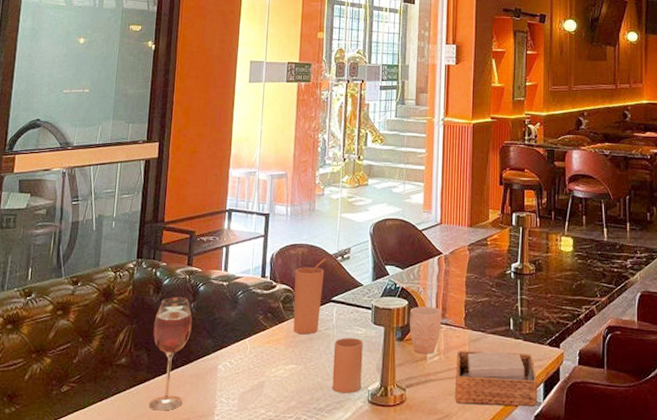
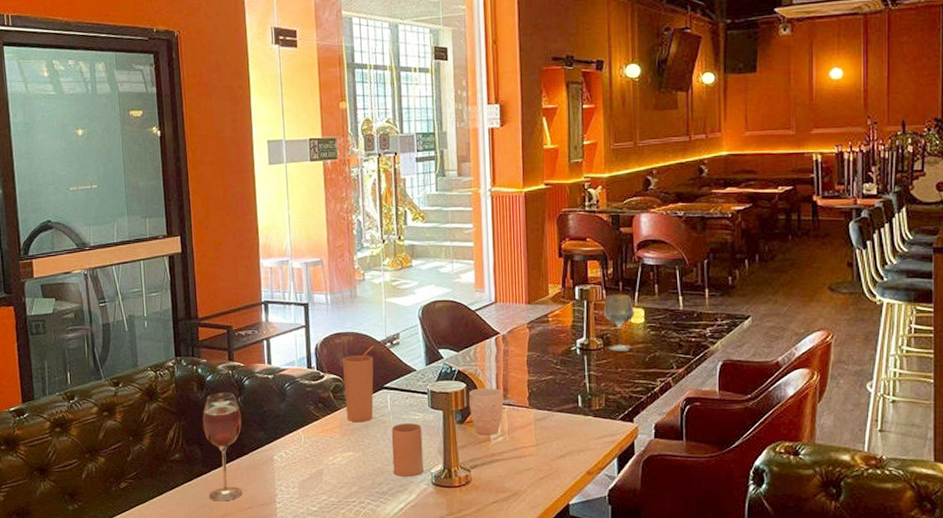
napkin holder: present [455,351,538,408] -> none [522,429,612,482]
wine glass: none [537,222,564,279] -> present [603,294,634,353]

